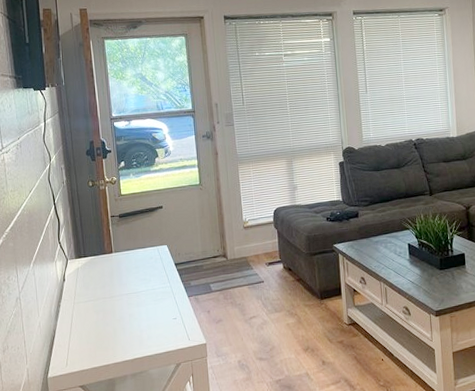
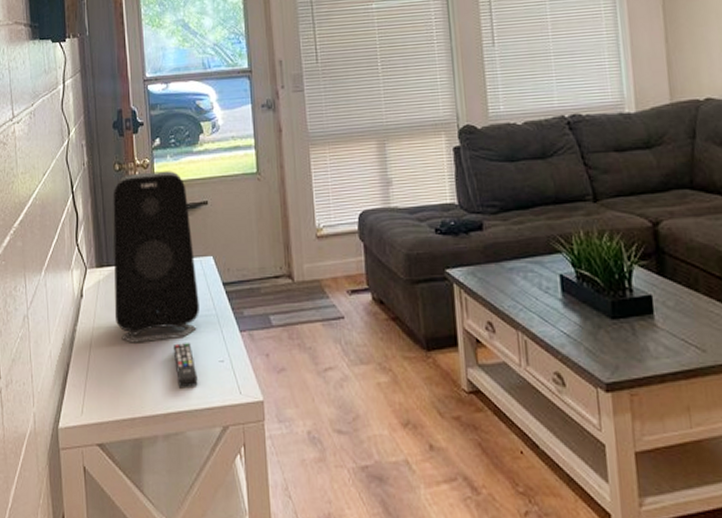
speaker: none [87,185,157,311] -> present [113,171,199,343]
remote control: none [137,307,157,340] -> present [173,342,198,389]

